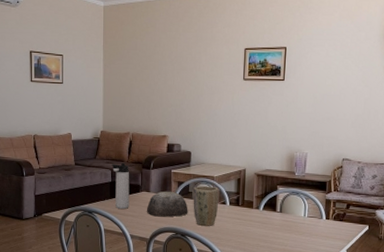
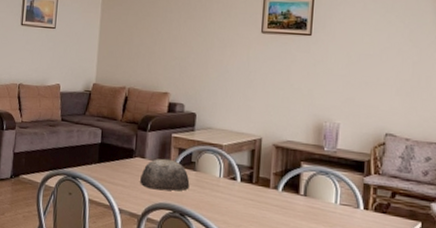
thermos bottle: present [111,163,130,210] -> none [102,122,123,177]
plant pot: present [193,186,219,226] -> none [195,155,228,206]

